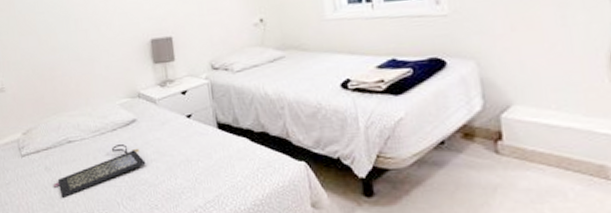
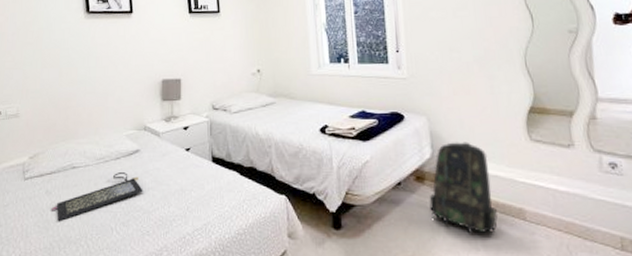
backpack: none [481,88,571,197] -> present [429,142,498,234]

